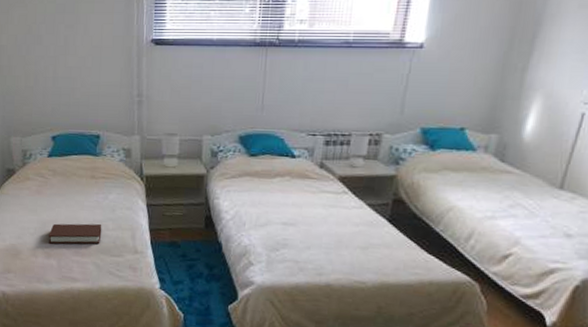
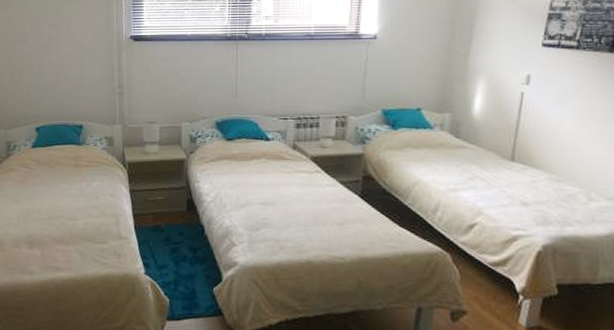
book: present [48,223,102,245] -> none [32,211,86,234]

